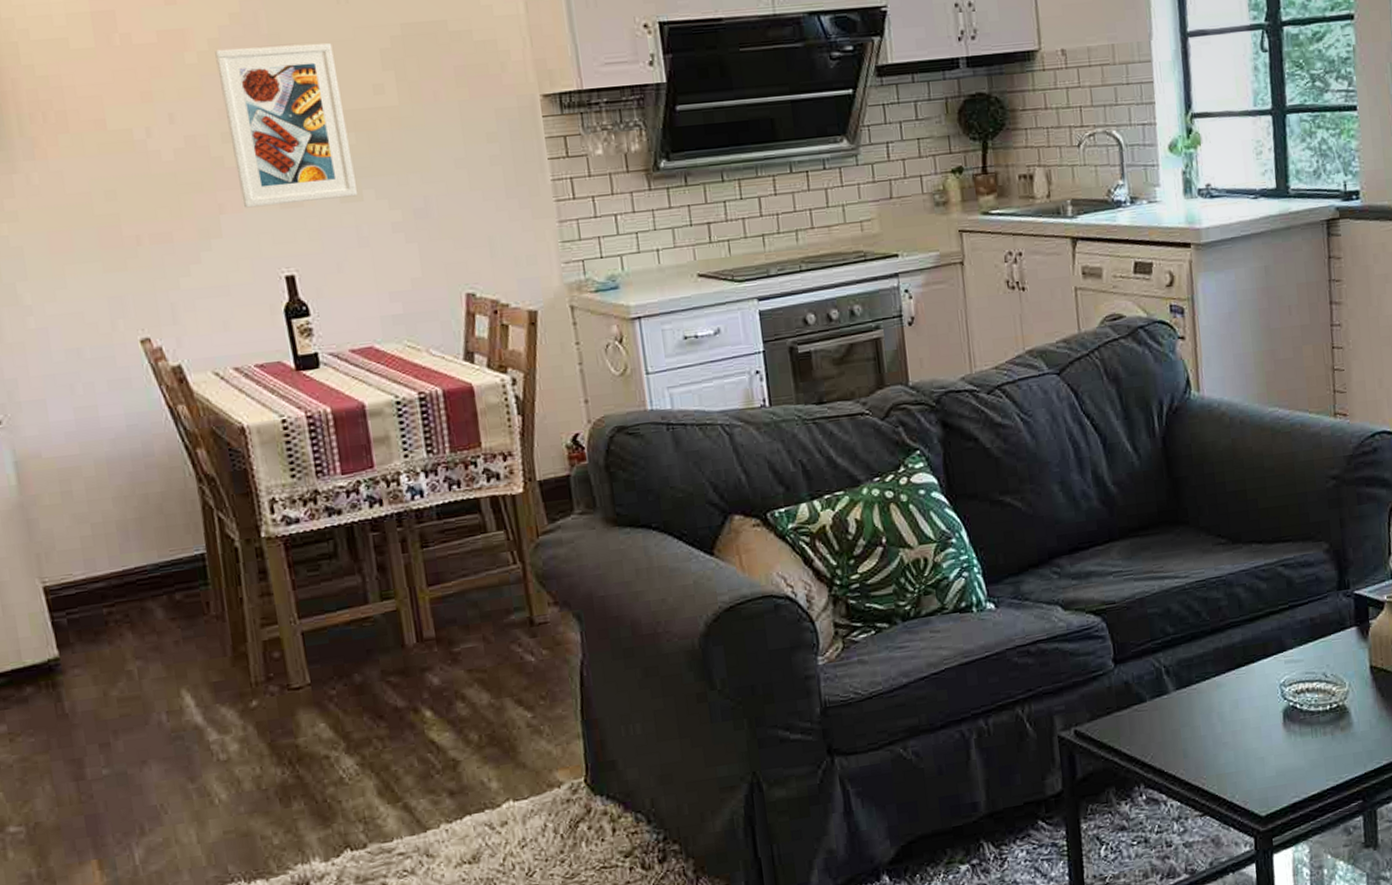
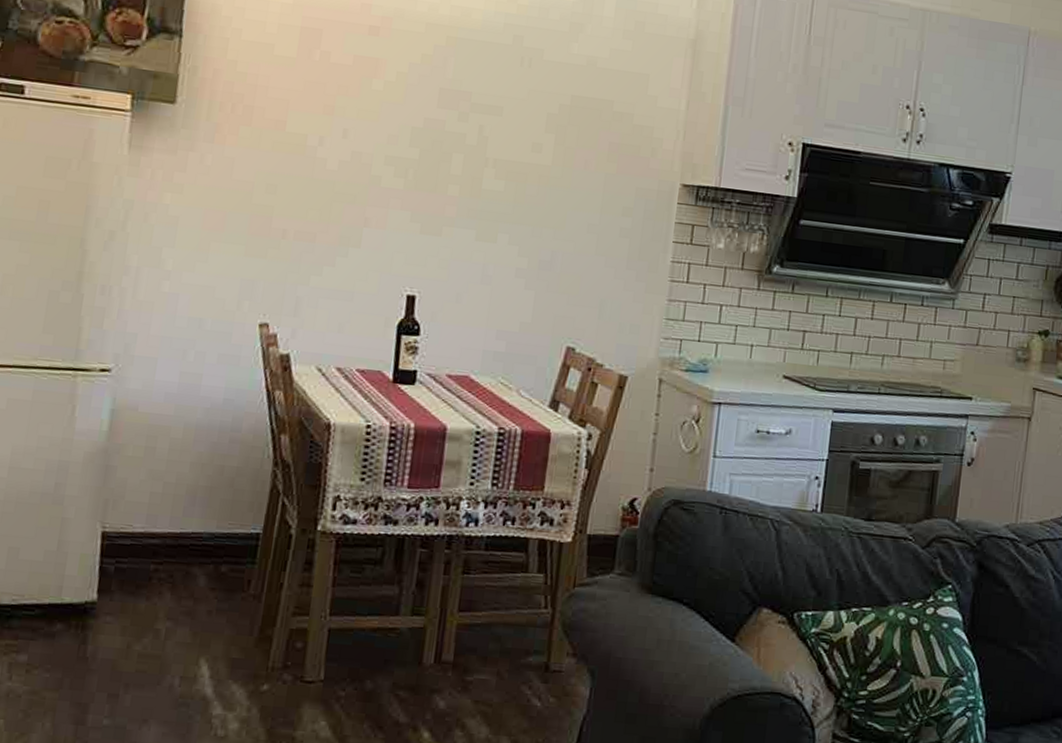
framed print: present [215,42,357,208] -> none [387,82,506,238]

